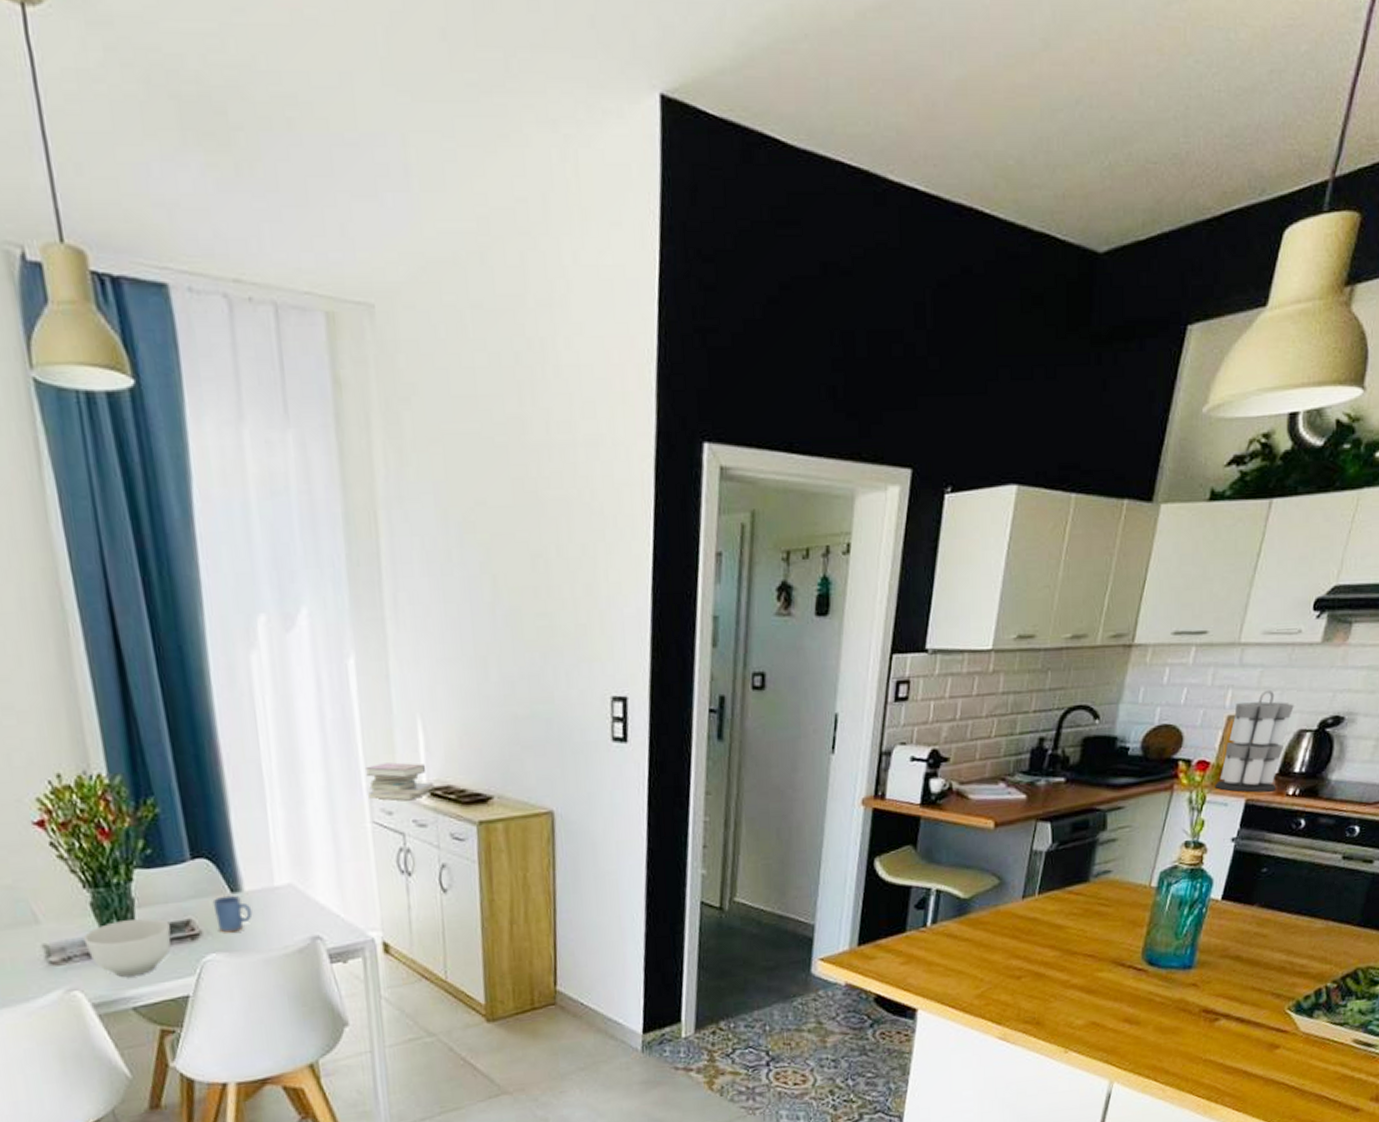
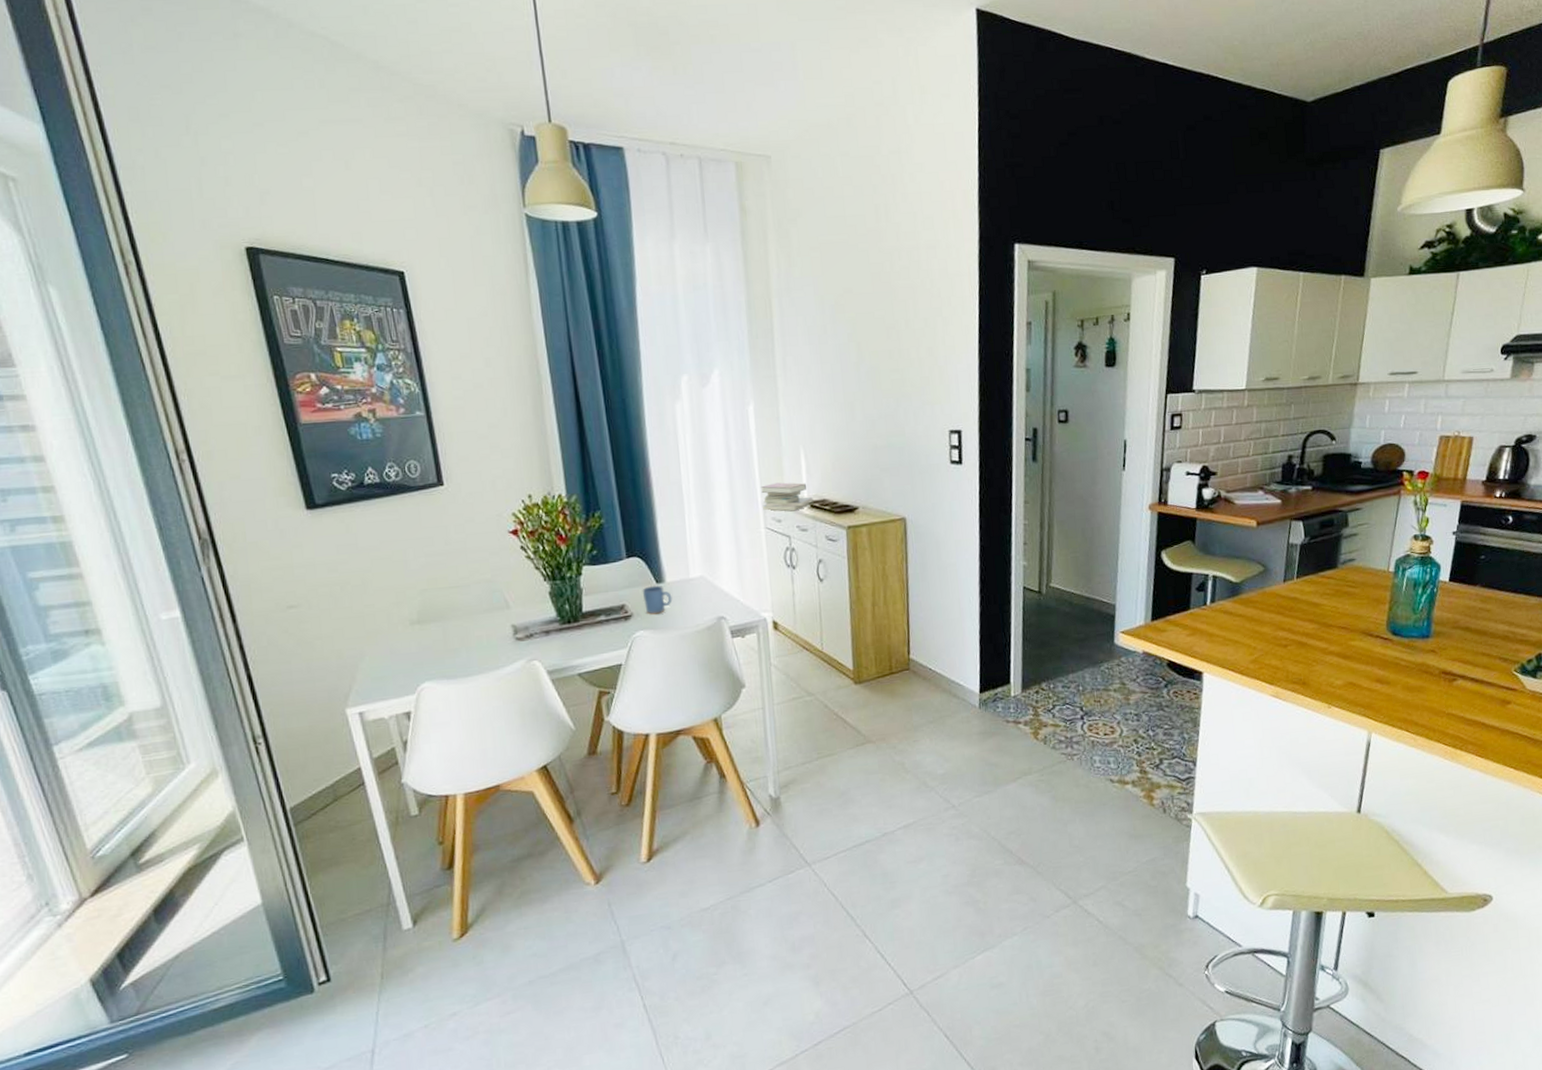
bowl: present [83,918,172,977] -> none [542,603,610,649]
spice rack: present [1214,689,1294,793] -> none [1434,415,1494,496]

